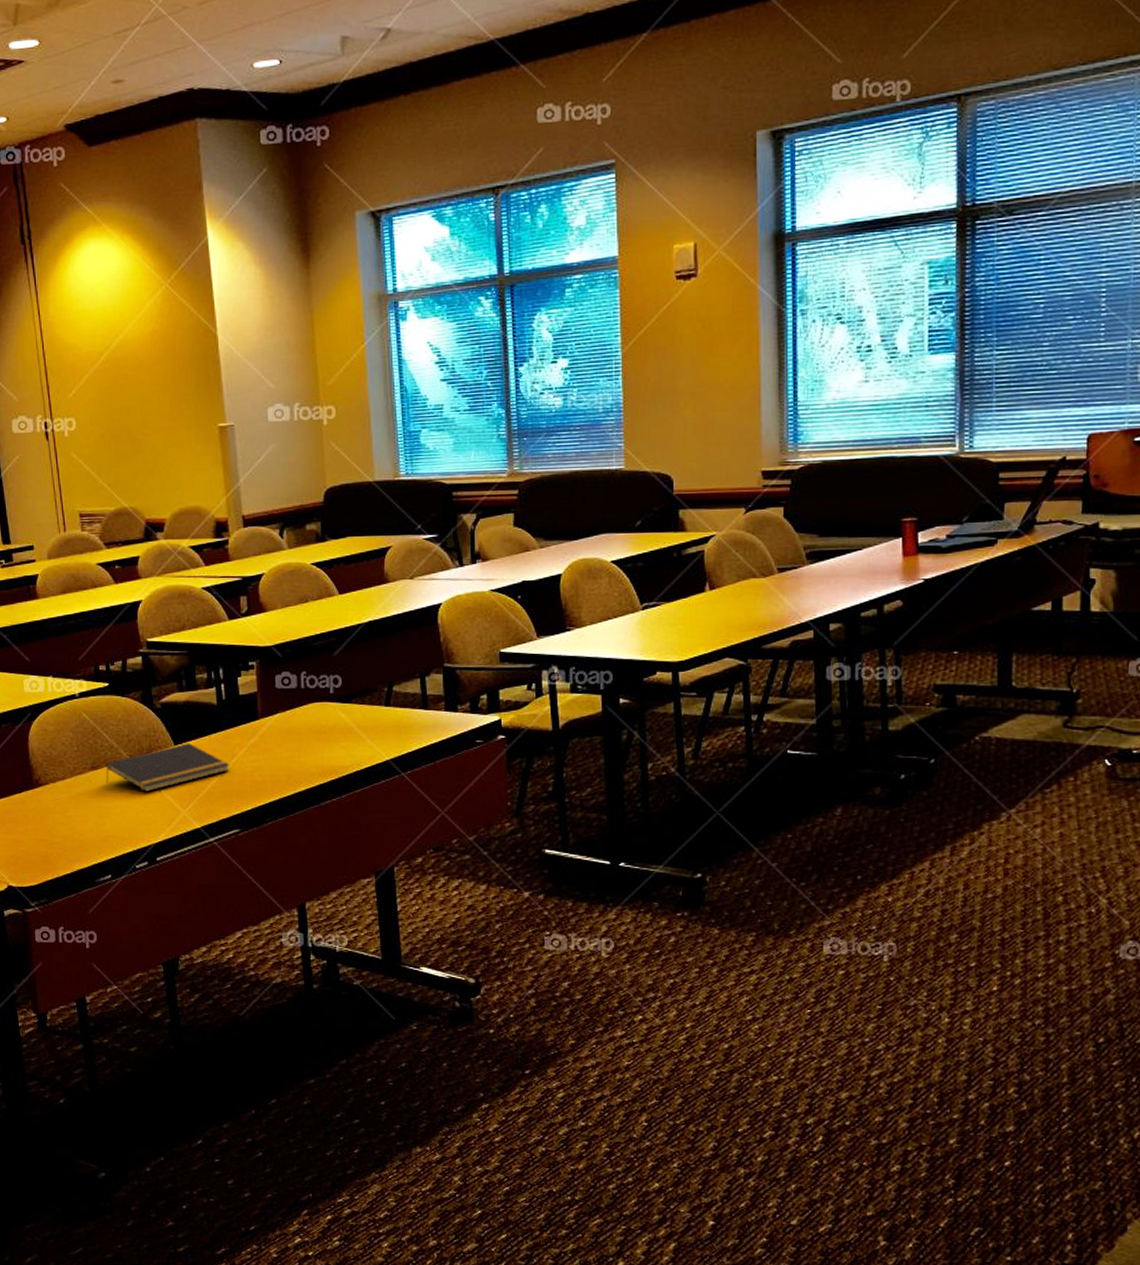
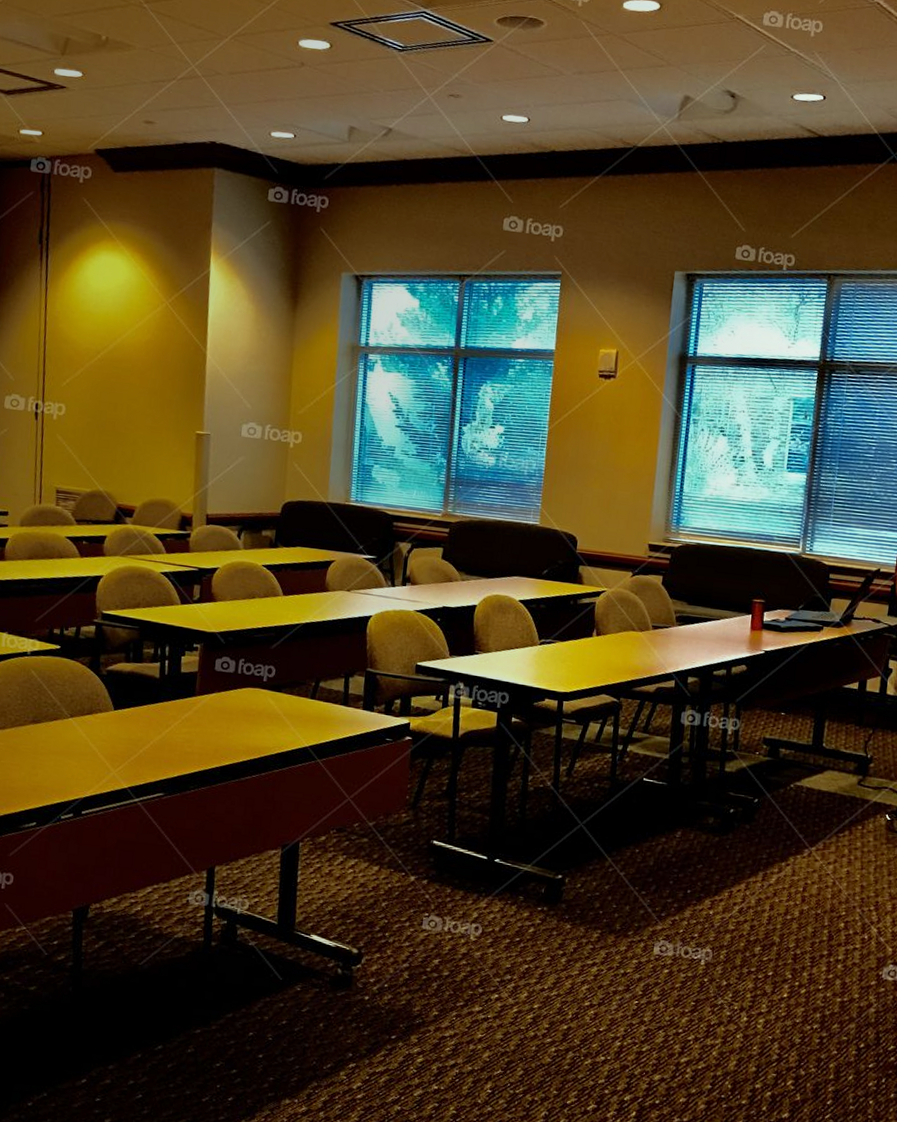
notepad: present [105,743,230,792] -> none [43,709,164,750]

